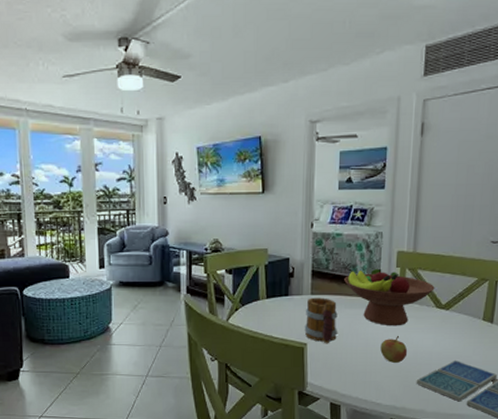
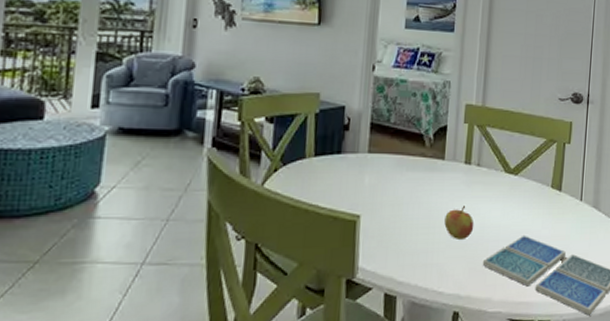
mug: present [304,297,338,344] -> none [358,157,398,216]
fruit bowl: present [344,269,435,326] -> none [407,124,504,194]

